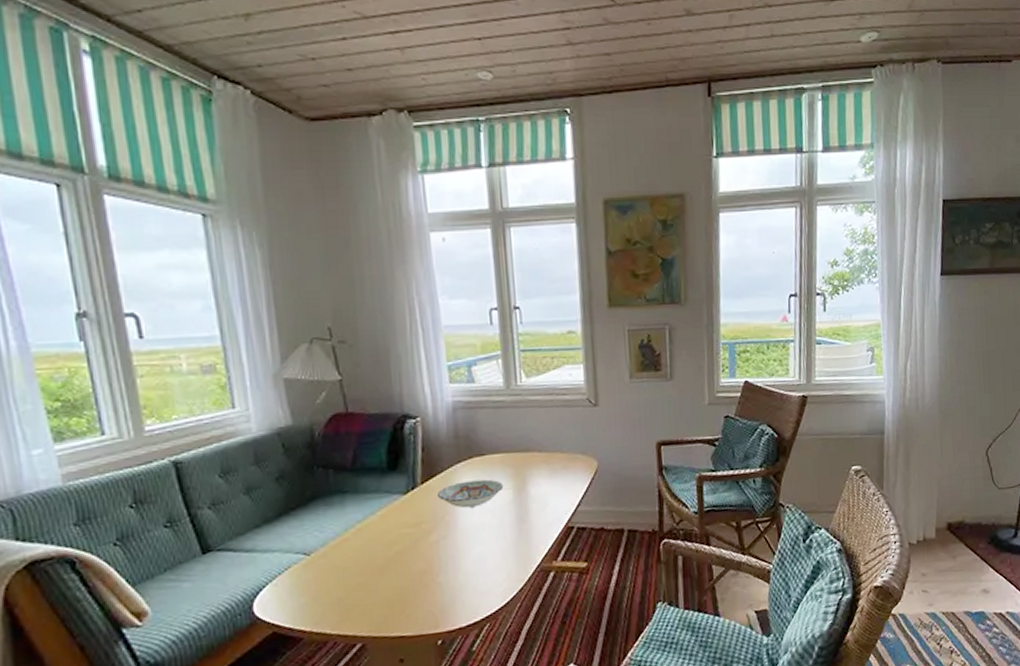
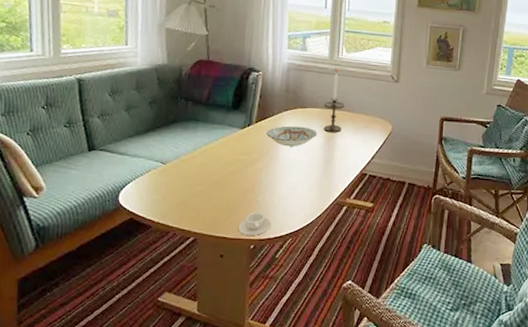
teacup: none [417,596,461,630] -> present [238,212,271,235]
candlestick: none [506,399,534,483] -> present [323,68,344,133]

